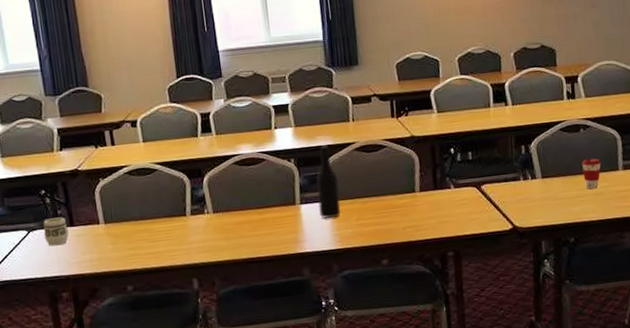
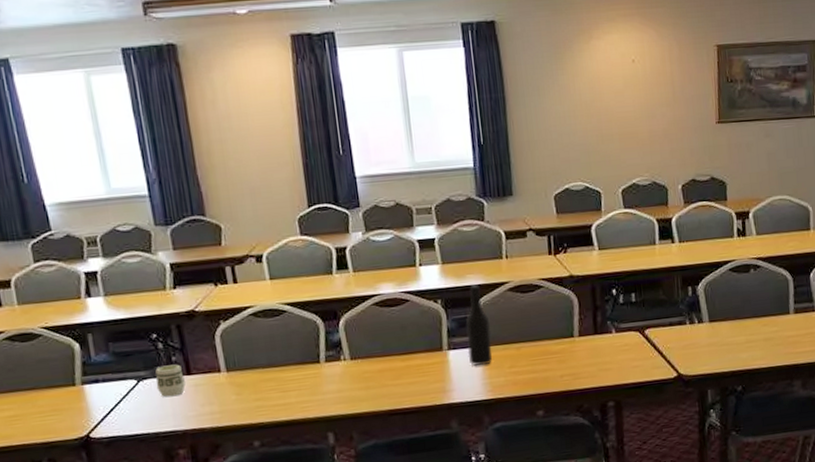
coffee cup: present [582,158,601,190] -> none [751,301,772,335]

